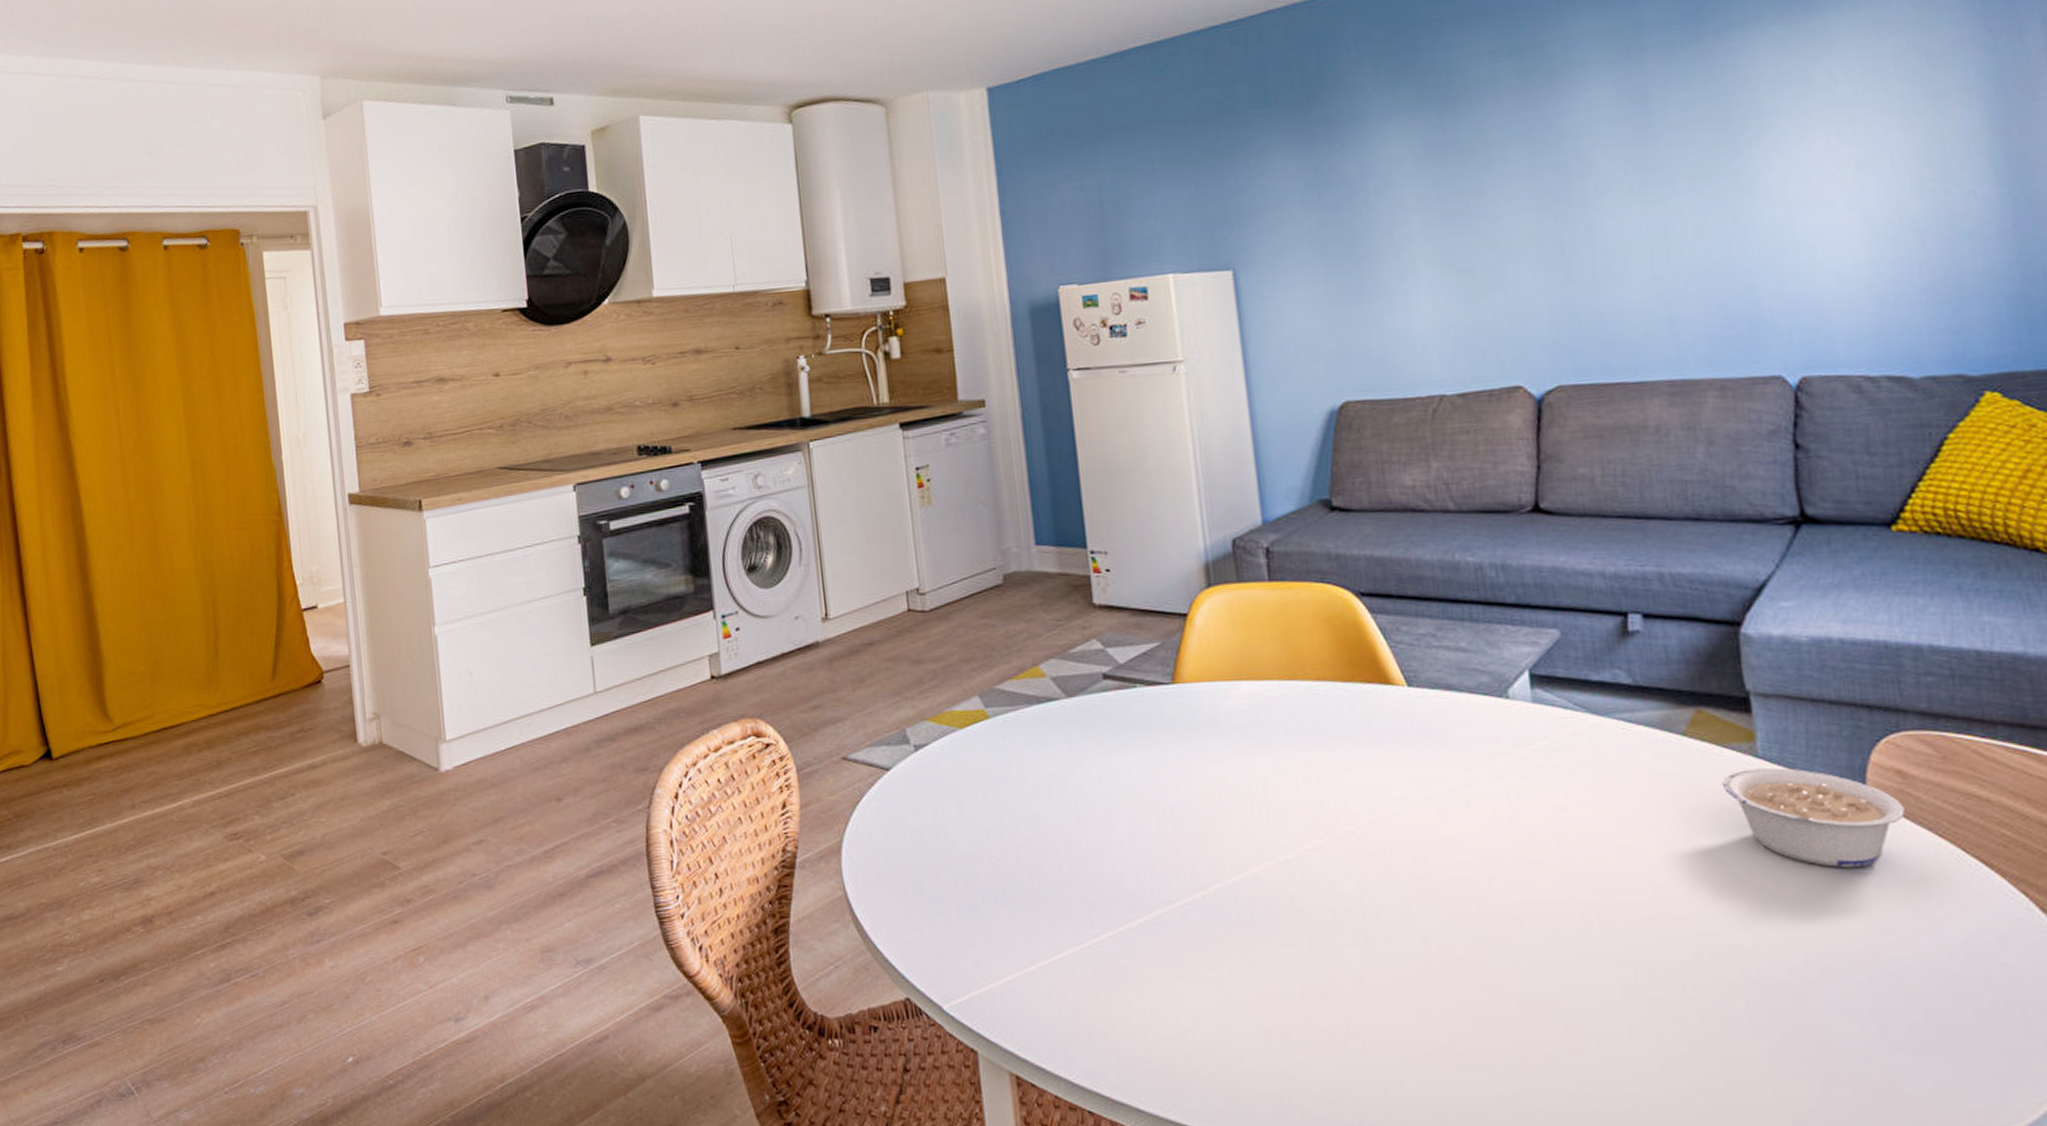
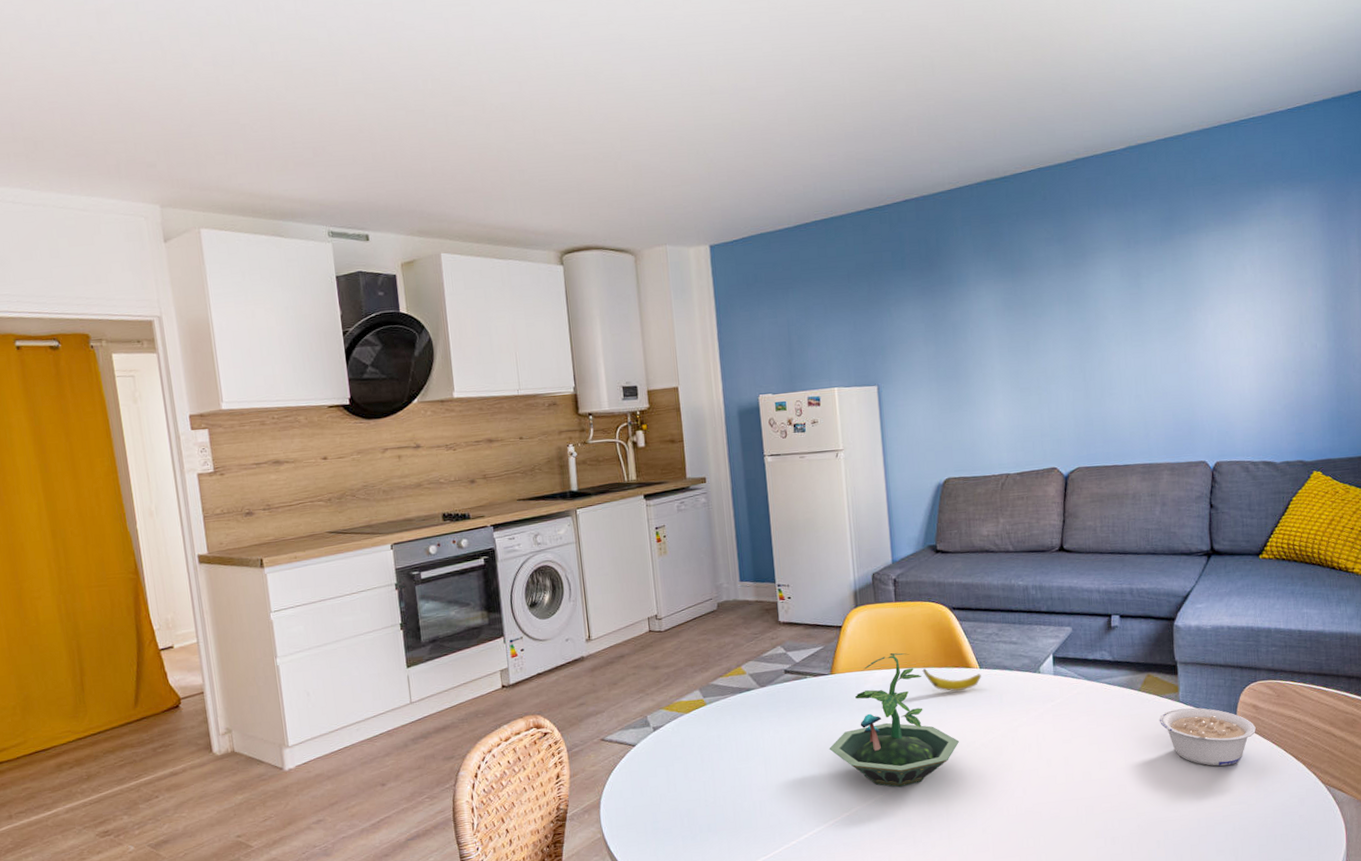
terrarium: none [1172,657,1378,860] -> present [829,653,959,788]
banana: none [1314,682,1411,720] -> present [922,668,981,692]

